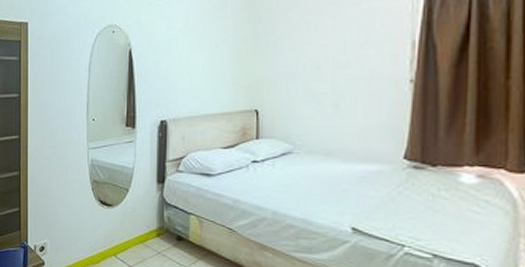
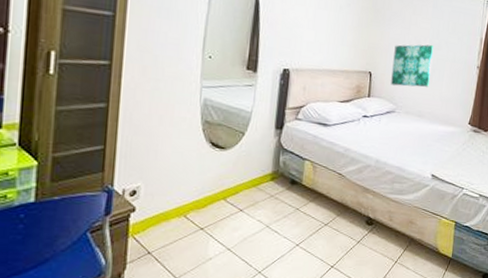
wall art: none [284,63,340,121] -> present [391,44,434,87]

